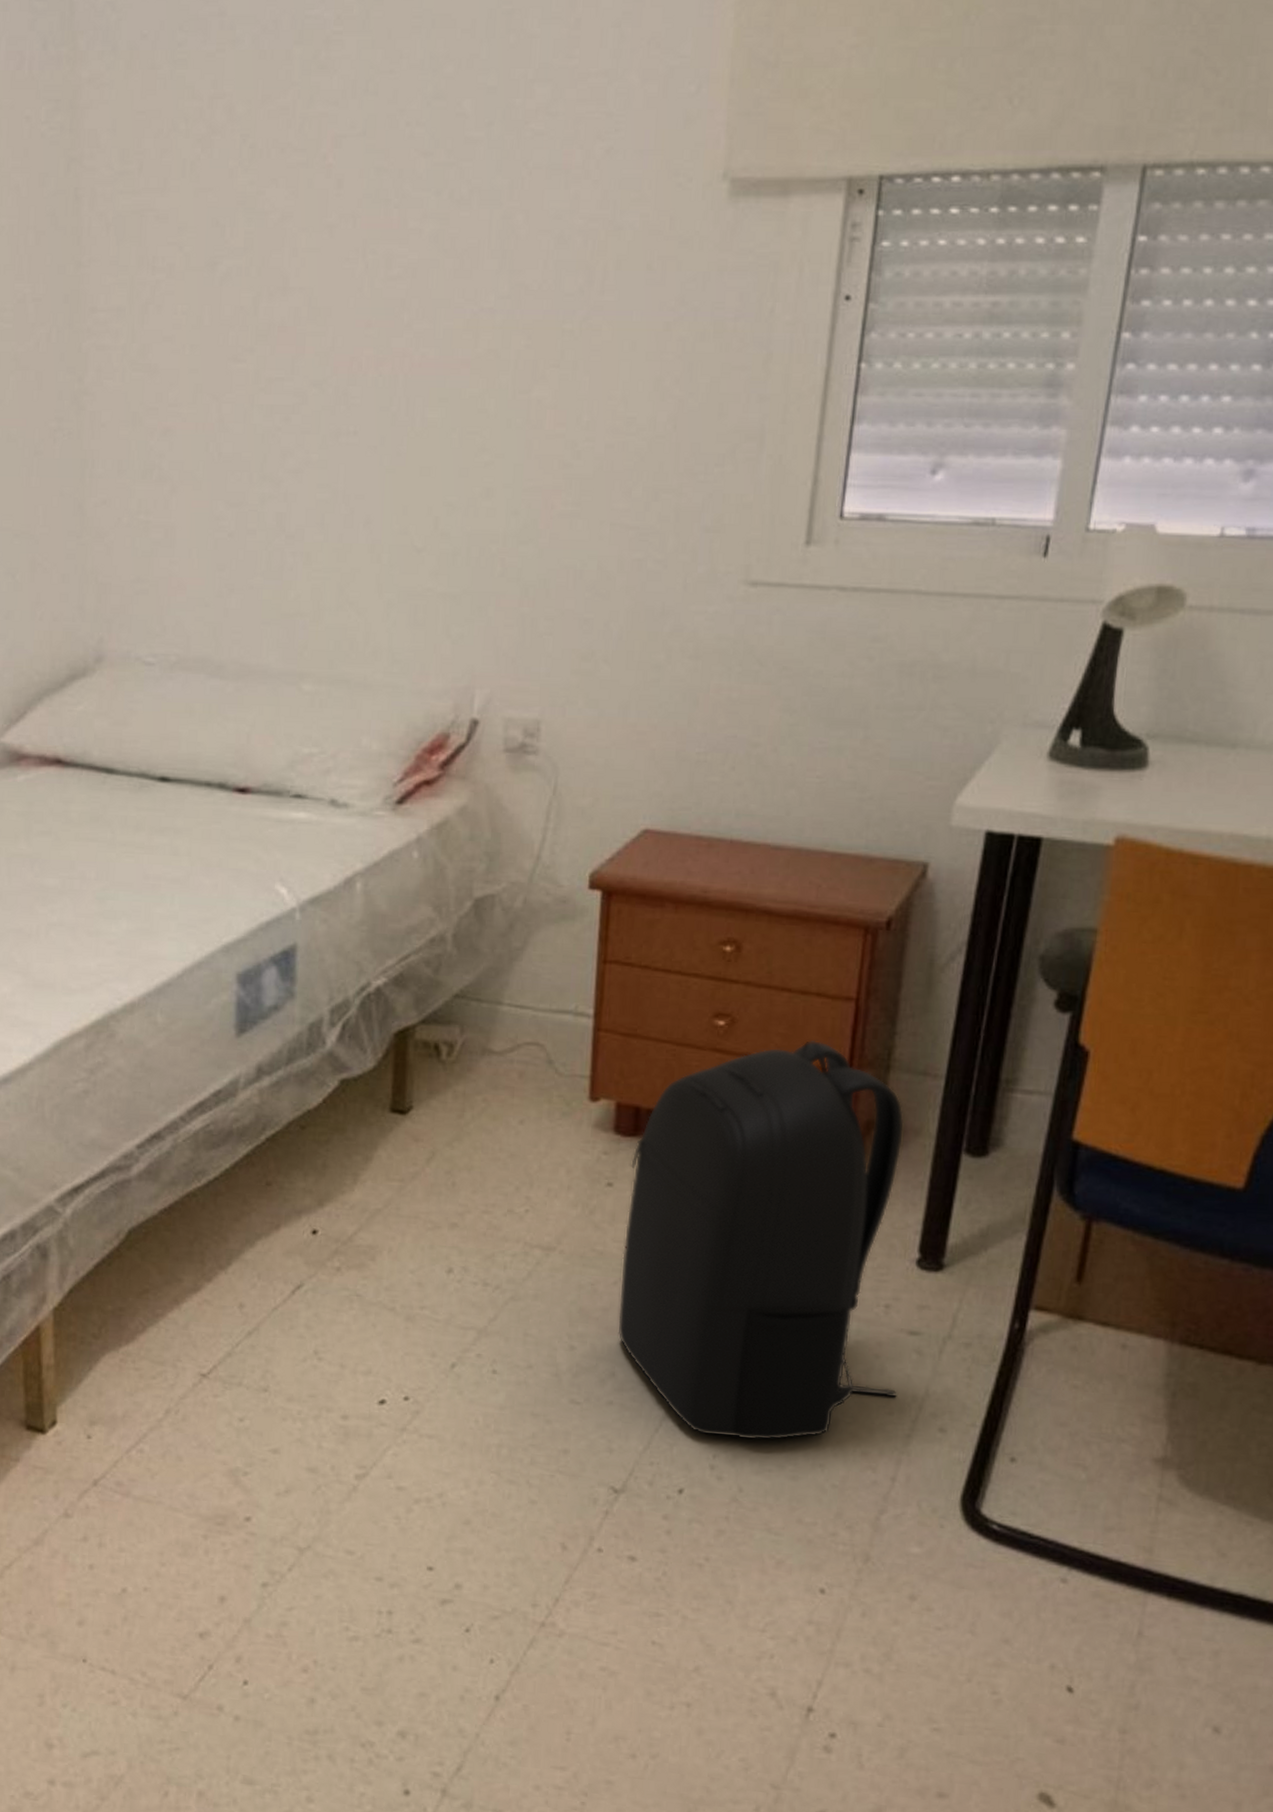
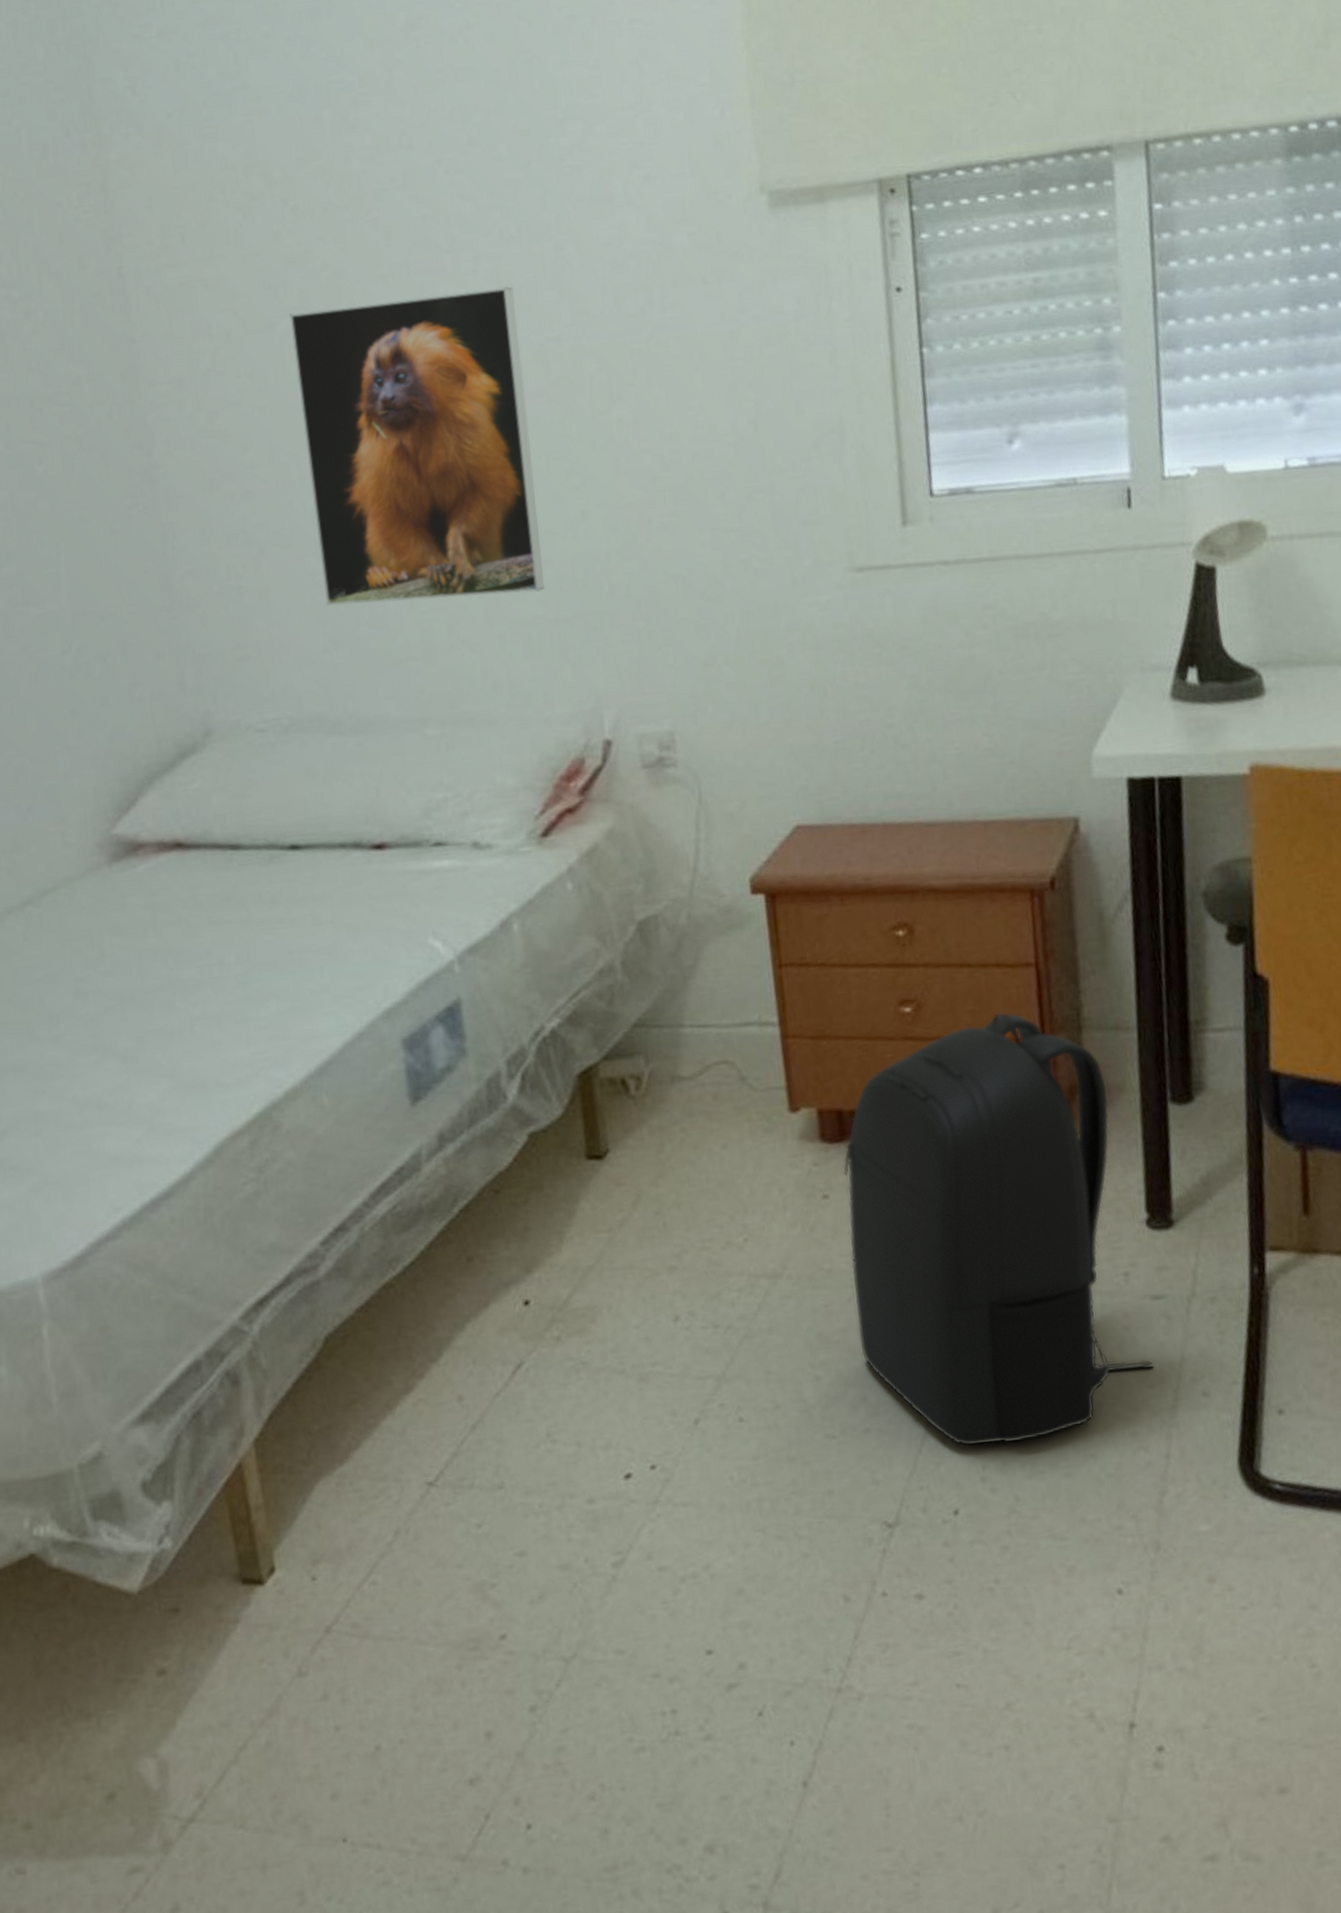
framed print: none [226,250,455,564] -> present [289,286,545,606]

